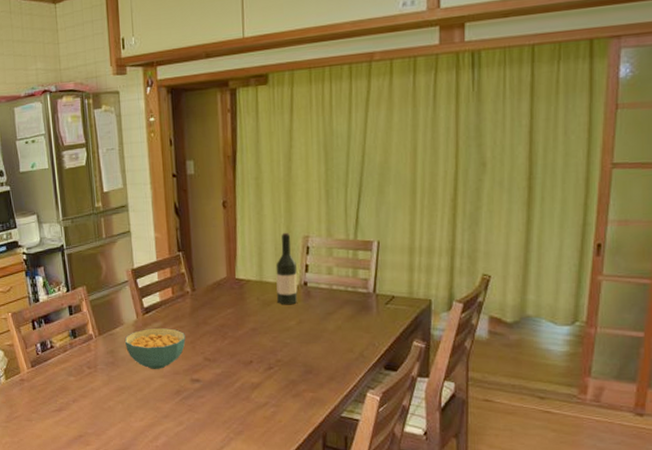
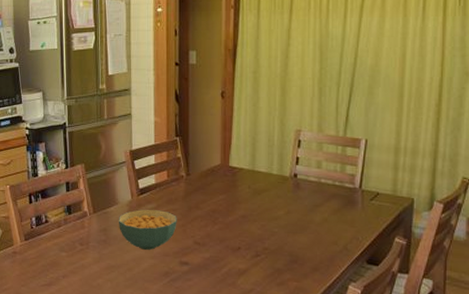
wine bottle: present [276,232,298,305] -> none [268,125,288,195]

